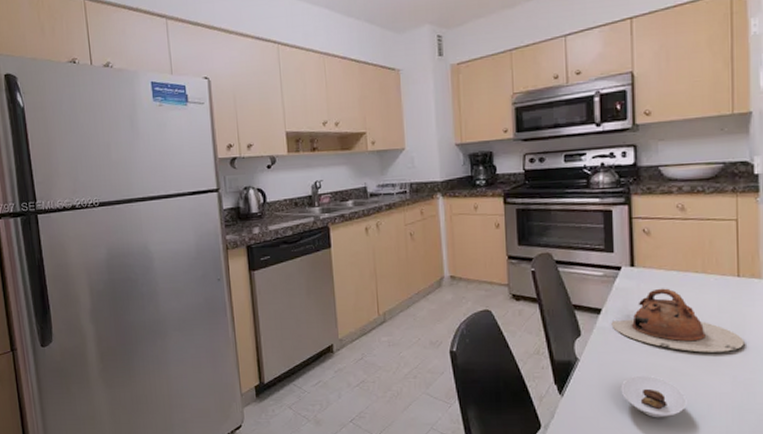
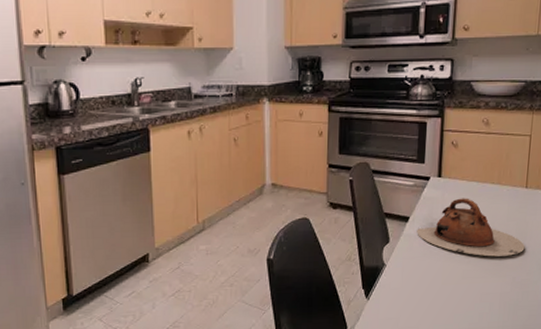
saucer: present [621,375,687,418] -> none [419,278,474,317]

